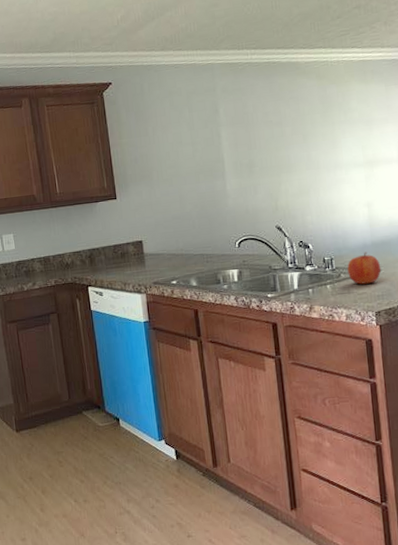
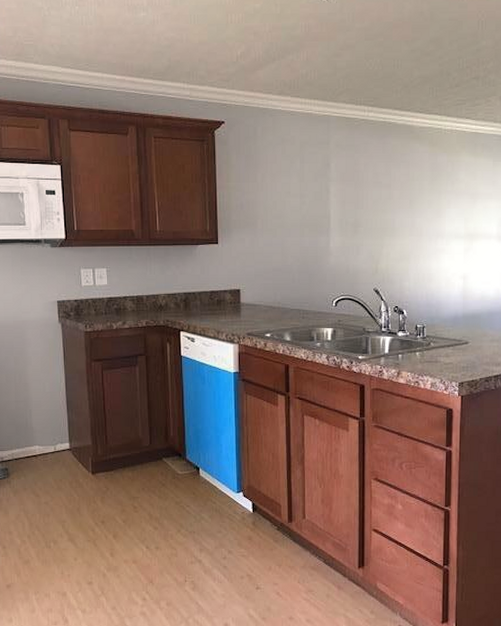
fruit: present [347,252,382,285] -> none [437,323,469,355]

